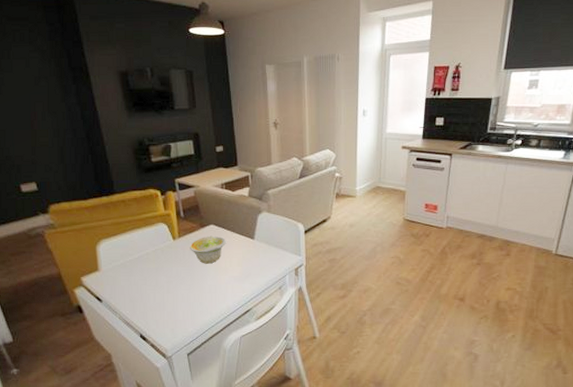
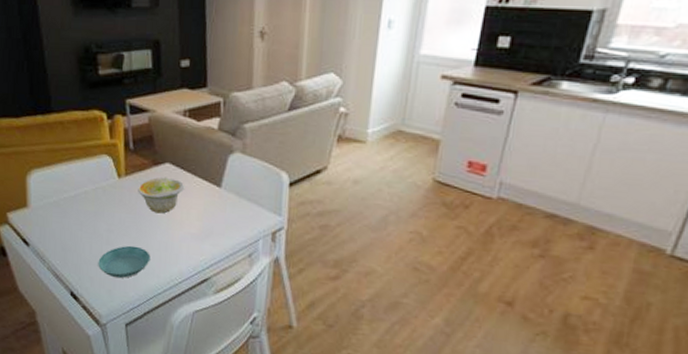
saucer: none [161,291,204,319] -> present [98,245,151,279]

